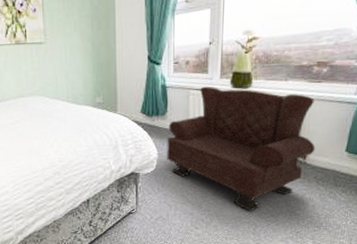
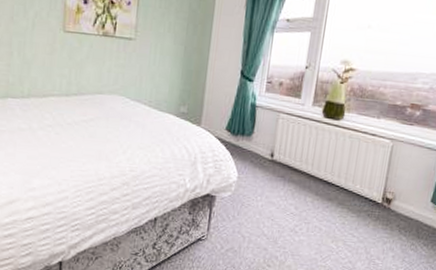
armchair: present [167,86,315,212] -> none [247,111,405,255]

